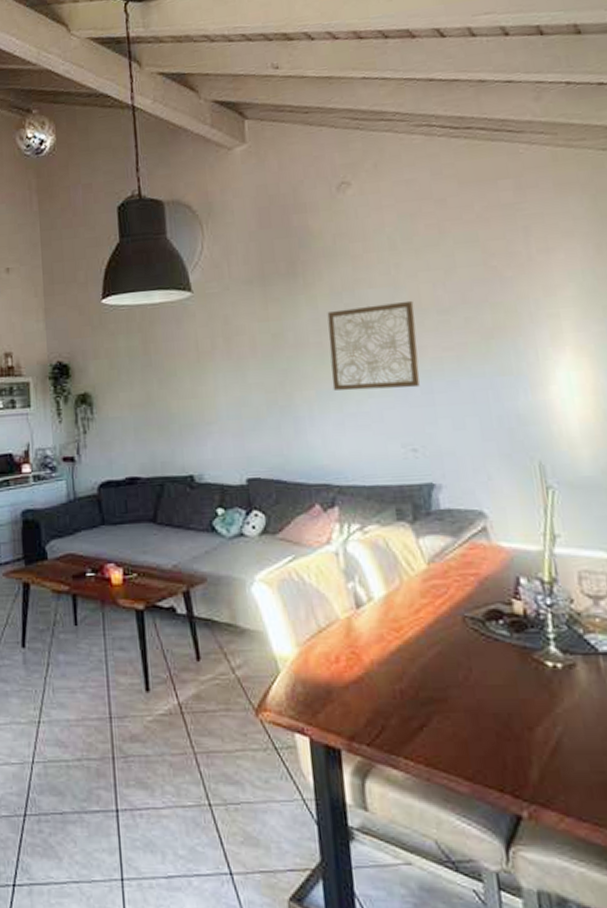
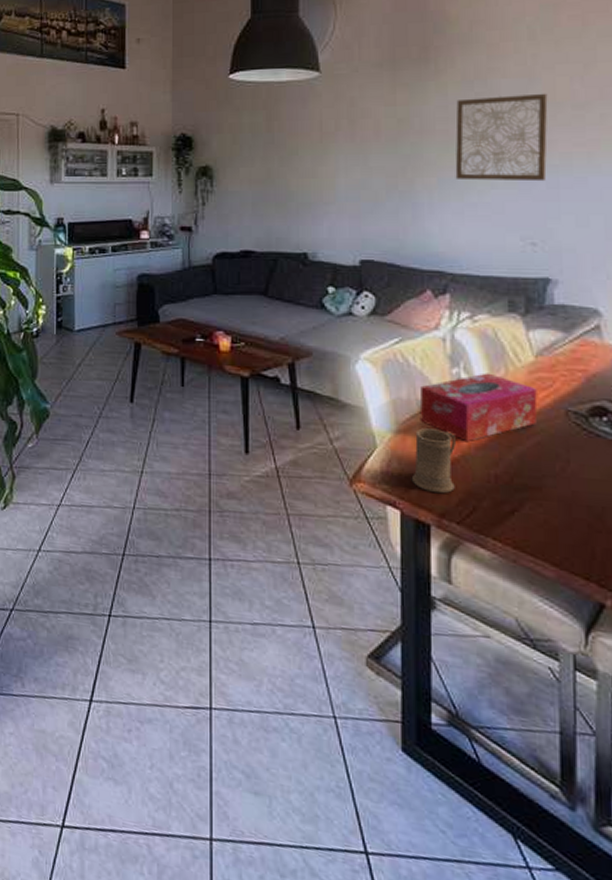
mug: none [317,647,362,716] -> present [411,428,456,494]
tissue box: none [318,584,436,659] -> present [419,373,538,442]

